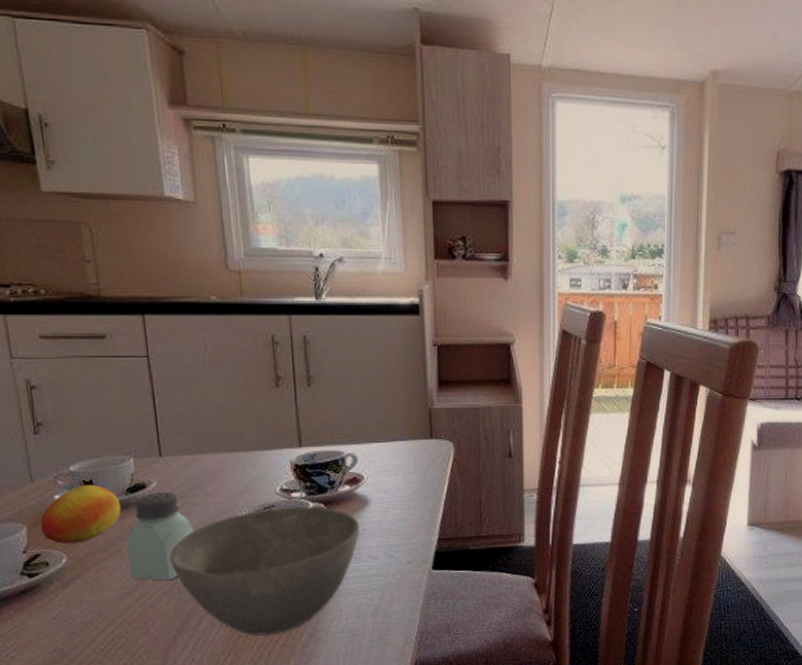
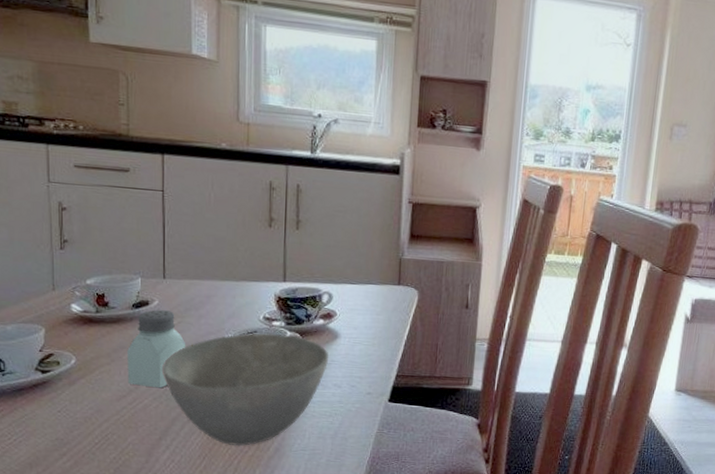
fruit: present [40,484,122,544] -> none [56,297,126,348]

